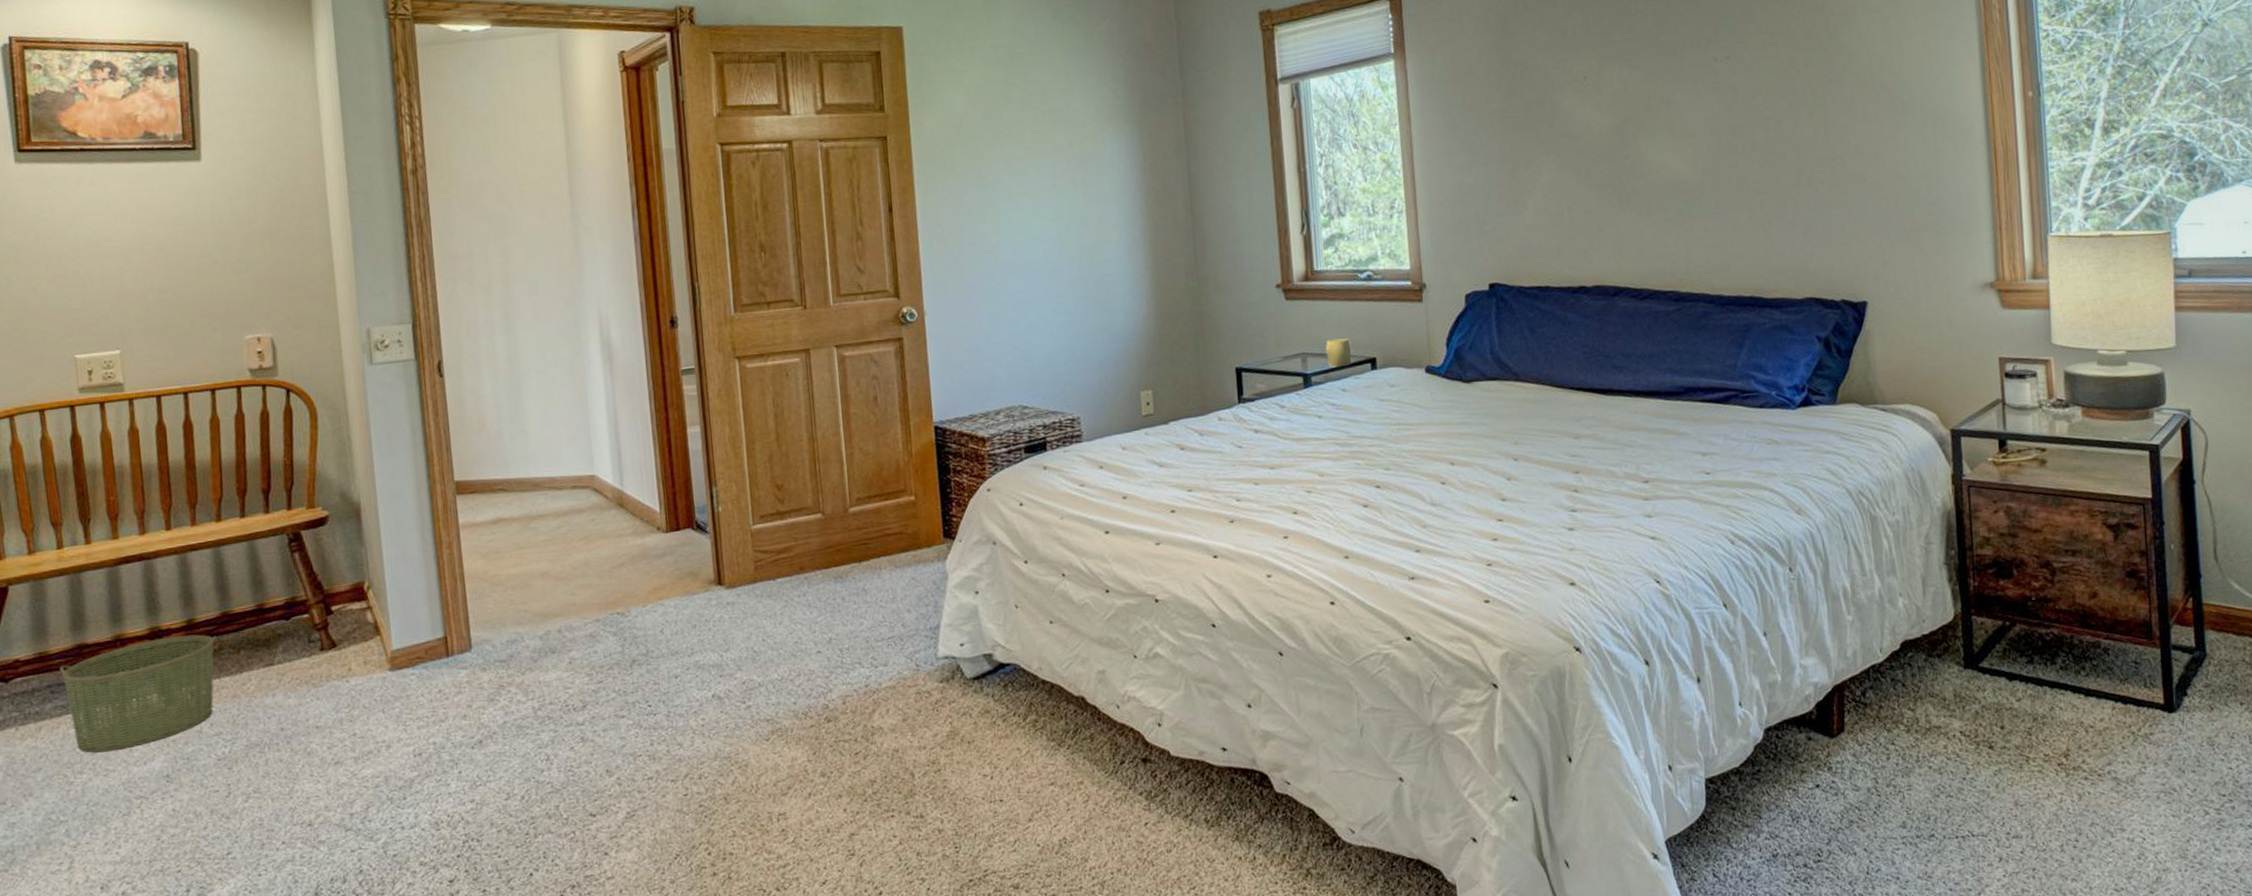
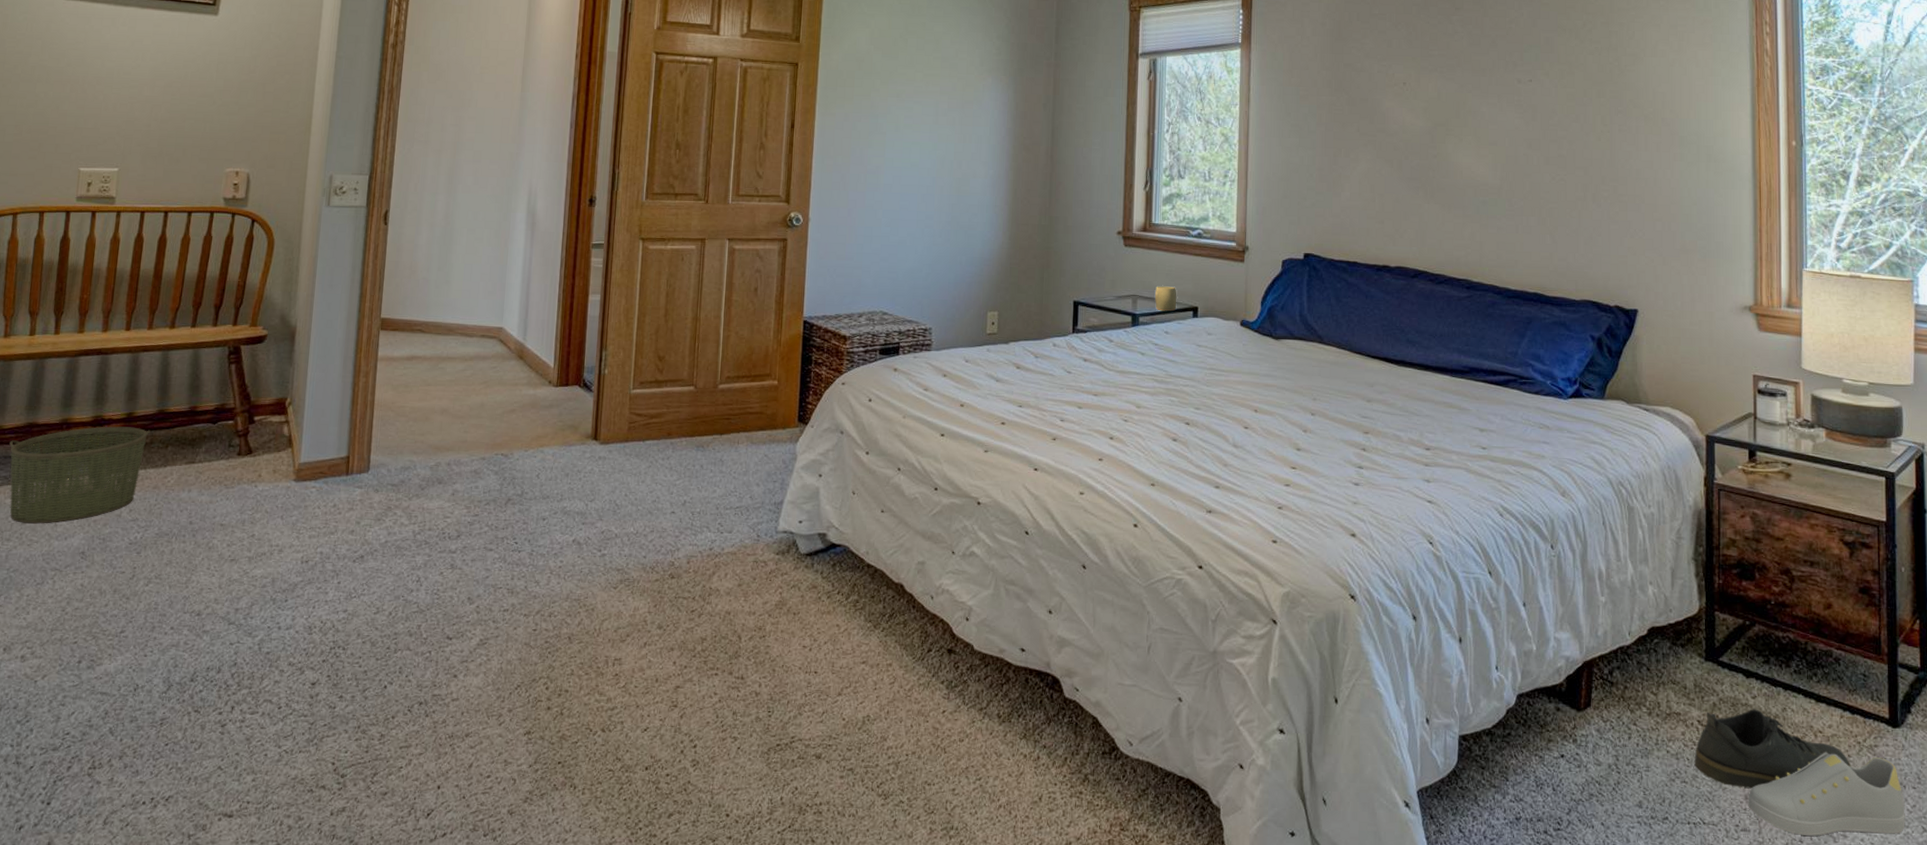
shoe: none [1958,712,2127,794] -> present [1694,709,1852,789]
shoe: none [2018,745,2186,835] -> present [1748,752,1905,837]

